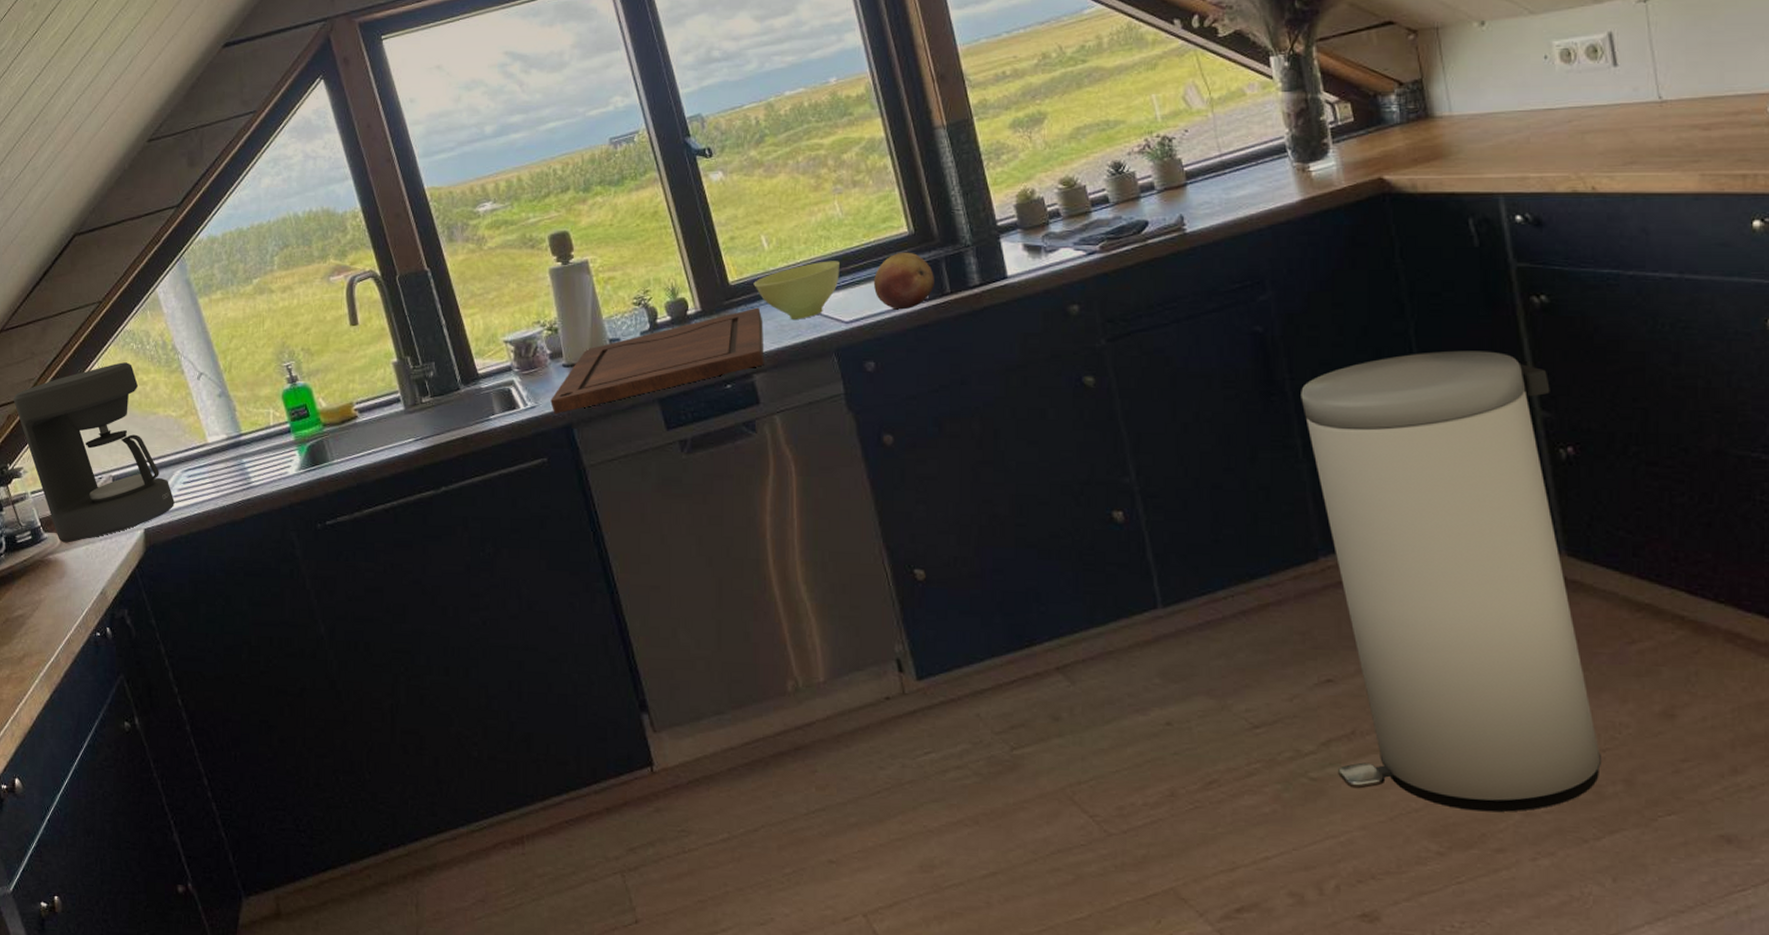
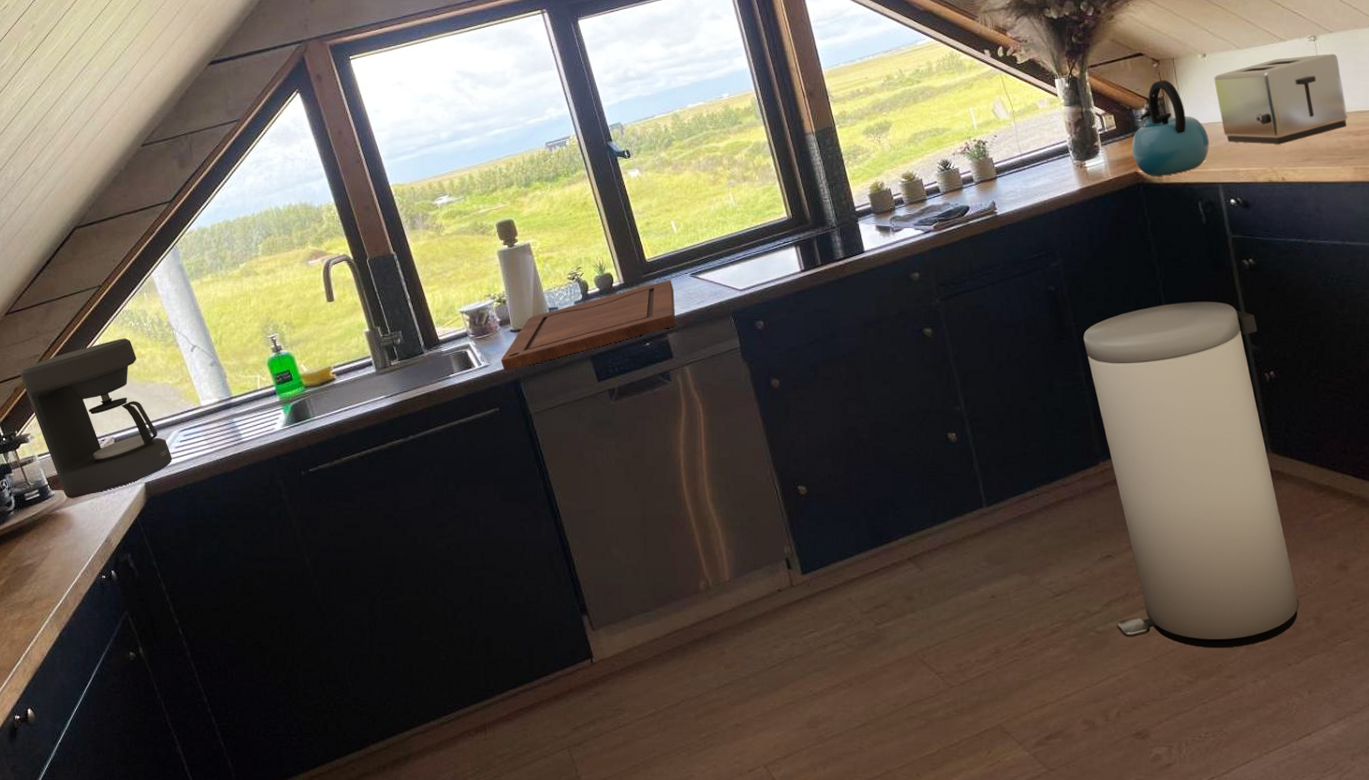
bowl: present [753,261,840,319] -> none [666,241,734,289]
fruit: present [873,252,934,310] -> none [761,233,808,279]
kettle: none [1375,56,1486,184] -> present [1131,79,1209,176]
toaster: none [1496,18,1693,142] -> present [1214,53,1348,145]

